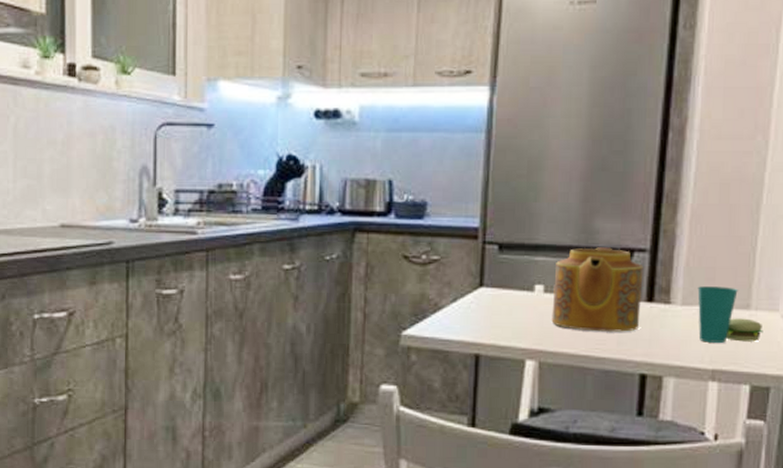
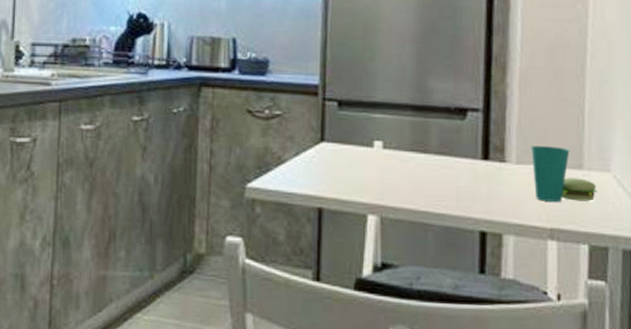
teapot: present [551,247,643,332] -> none [391,106,478,189]

